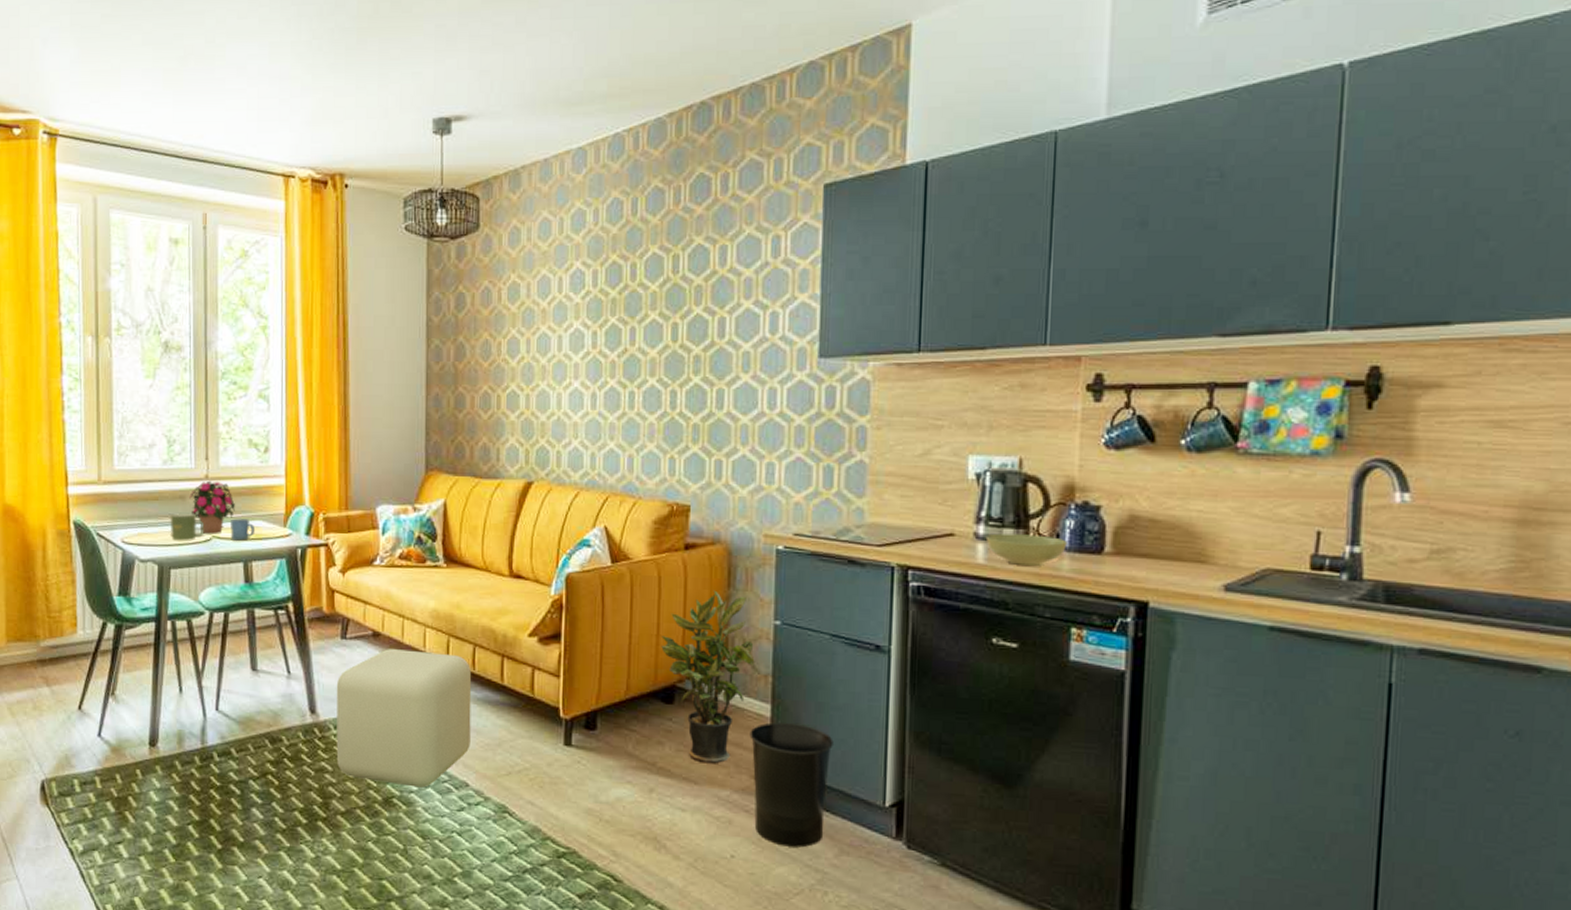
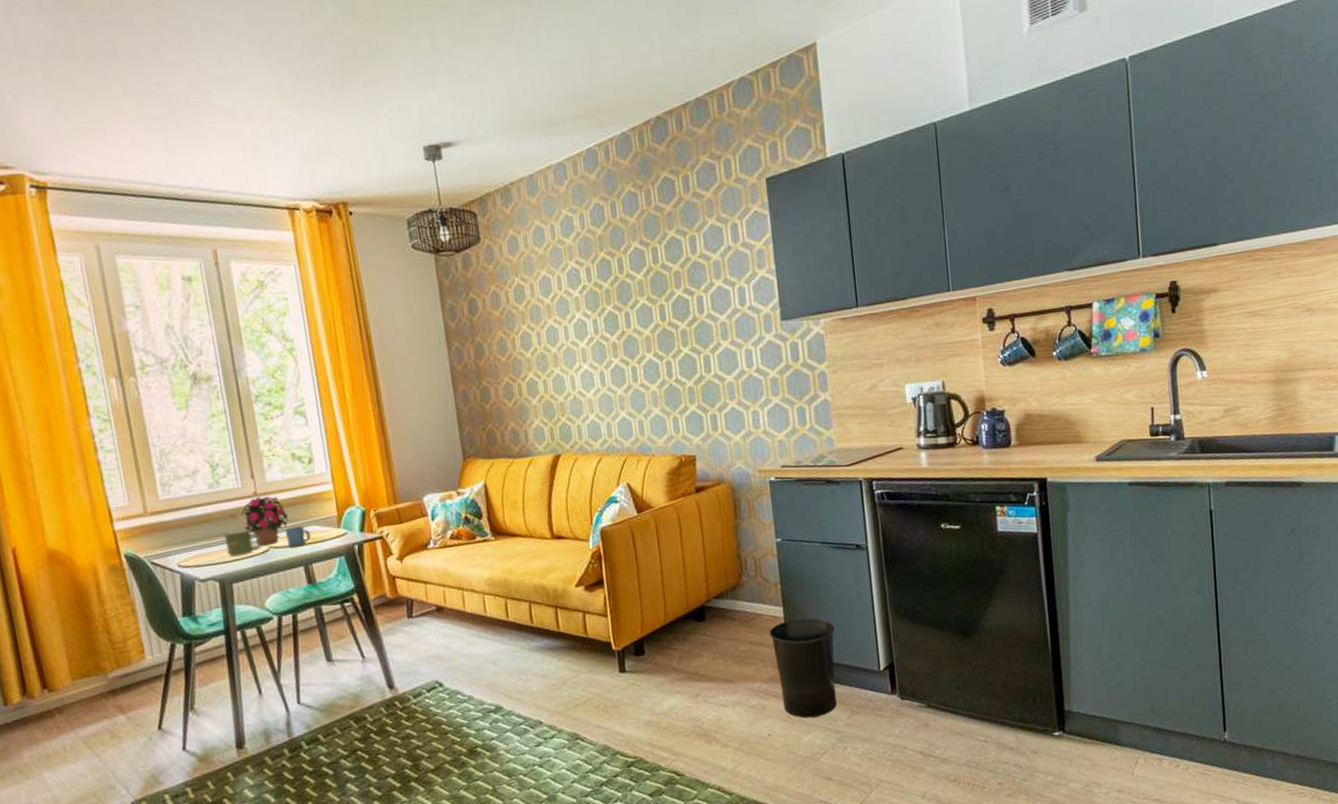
cube: present [336,649,472,788] -> none [409,614,539,738]
potted plant: present [661,590,755,764] -> none [687,522,766,665]
bowl: present [985,533,1069,566] -> none [926,439,986,465]

